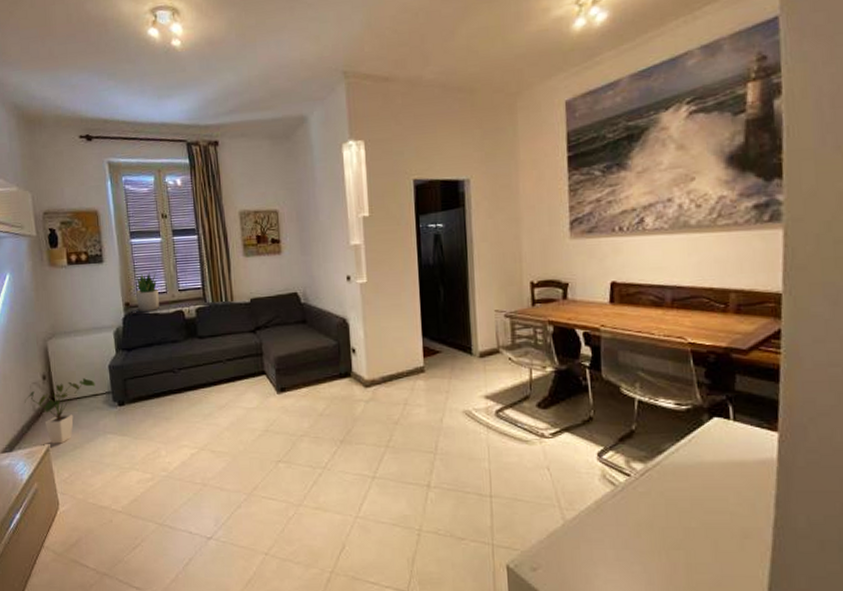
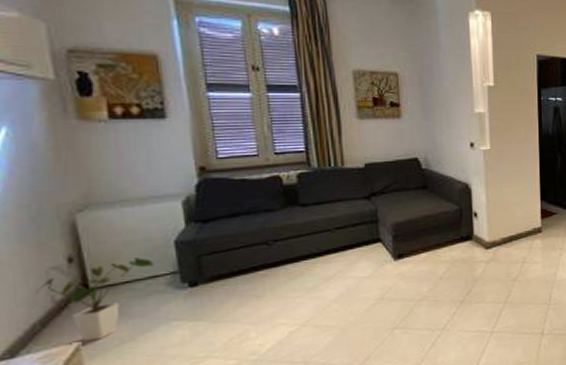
planter: present [135,272,159,312] -> none [213,131,248,178]

